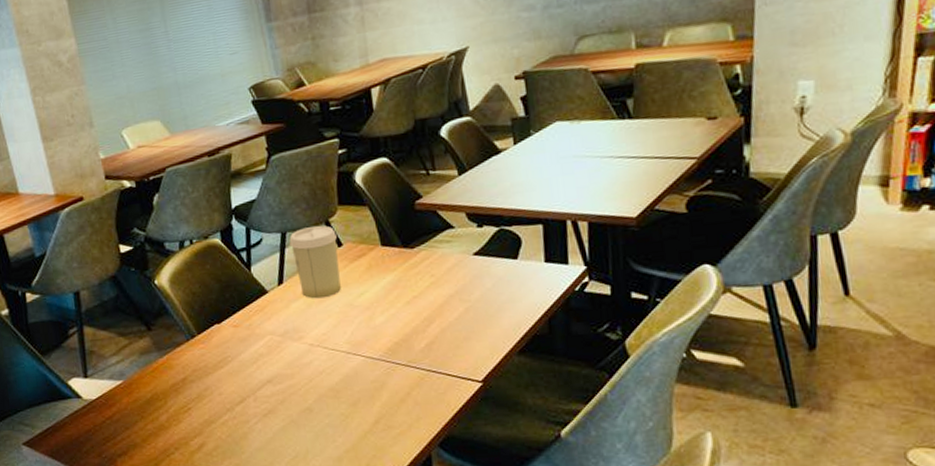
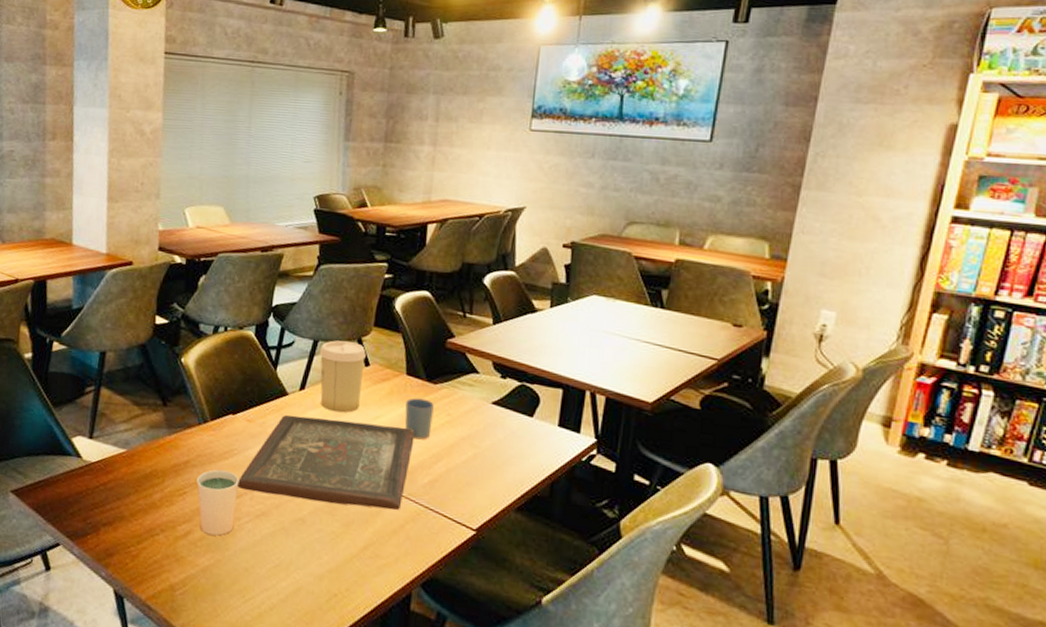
cup: none [198,378,245,443] -> present [196,469,240,536]
board game: none [238,298,404,393] -> present [237,415,415,510]
mug: none [387,265,418,307] -> present [404,398,434,440]

